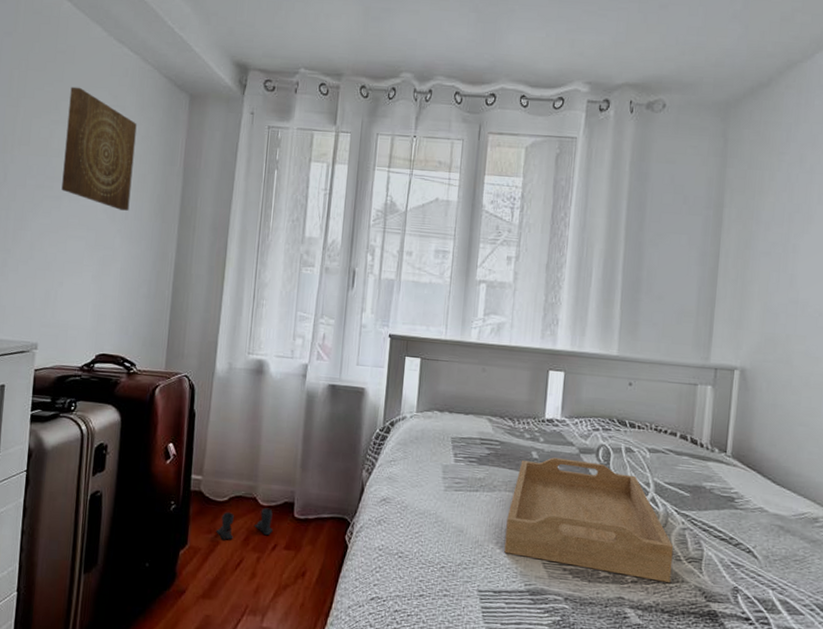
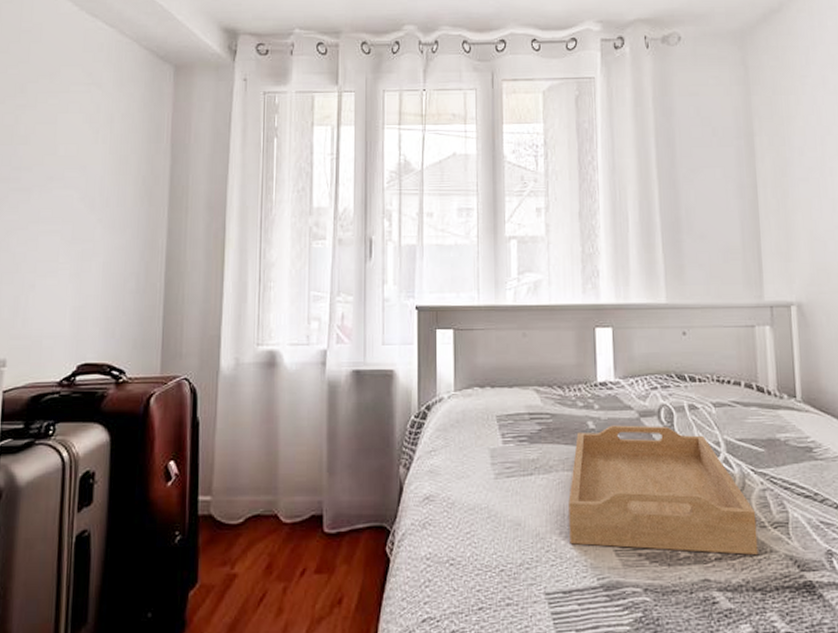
wall art: present [61,86,137,211] -> none [30,67,116,197]
boots: present [216,507,273,540] -> none [232,525,299,571]

